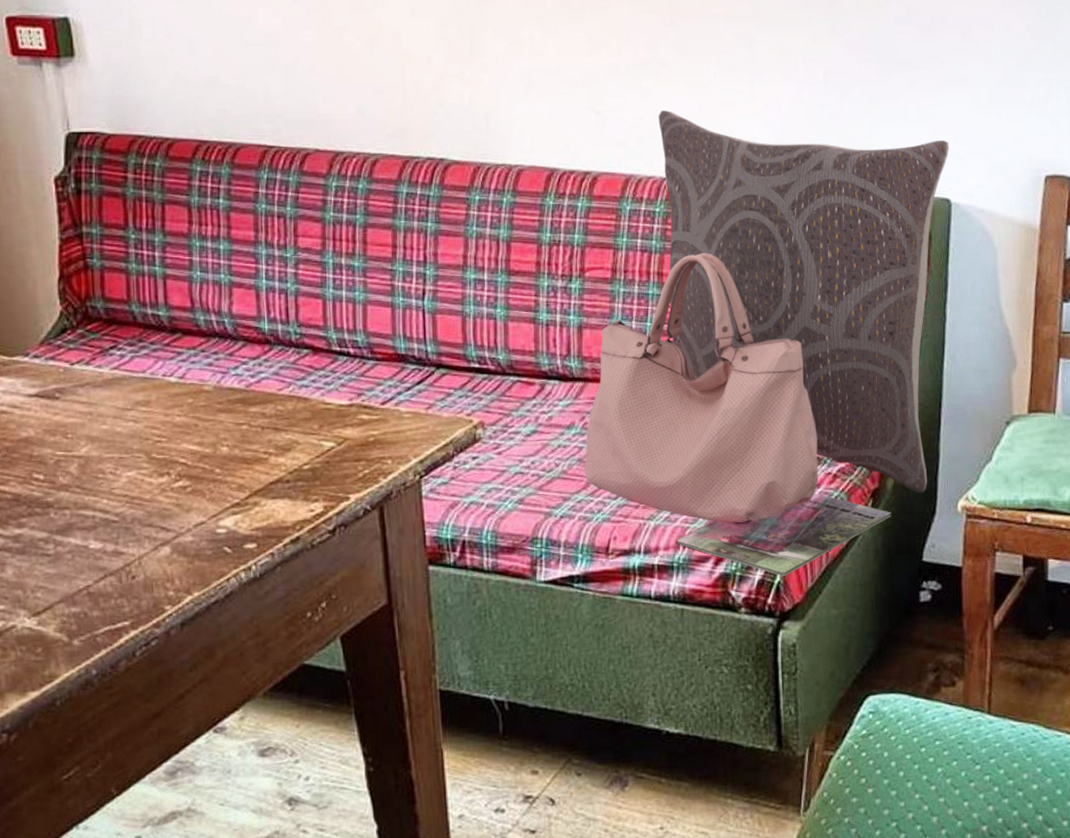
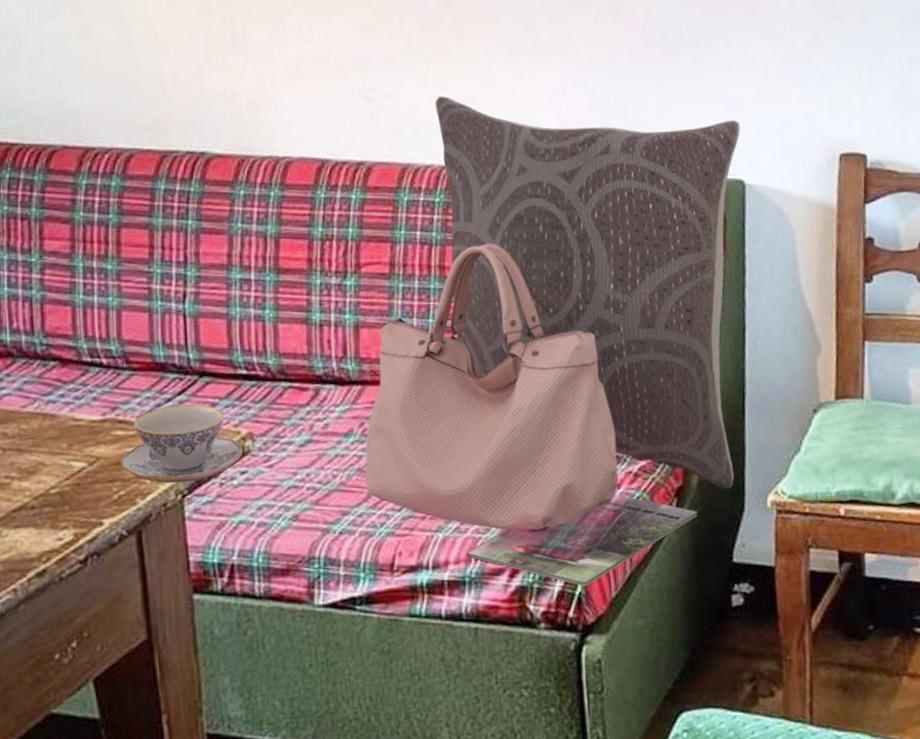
teacup: none [365,393,475,465] -> present [120,404,243,484]

